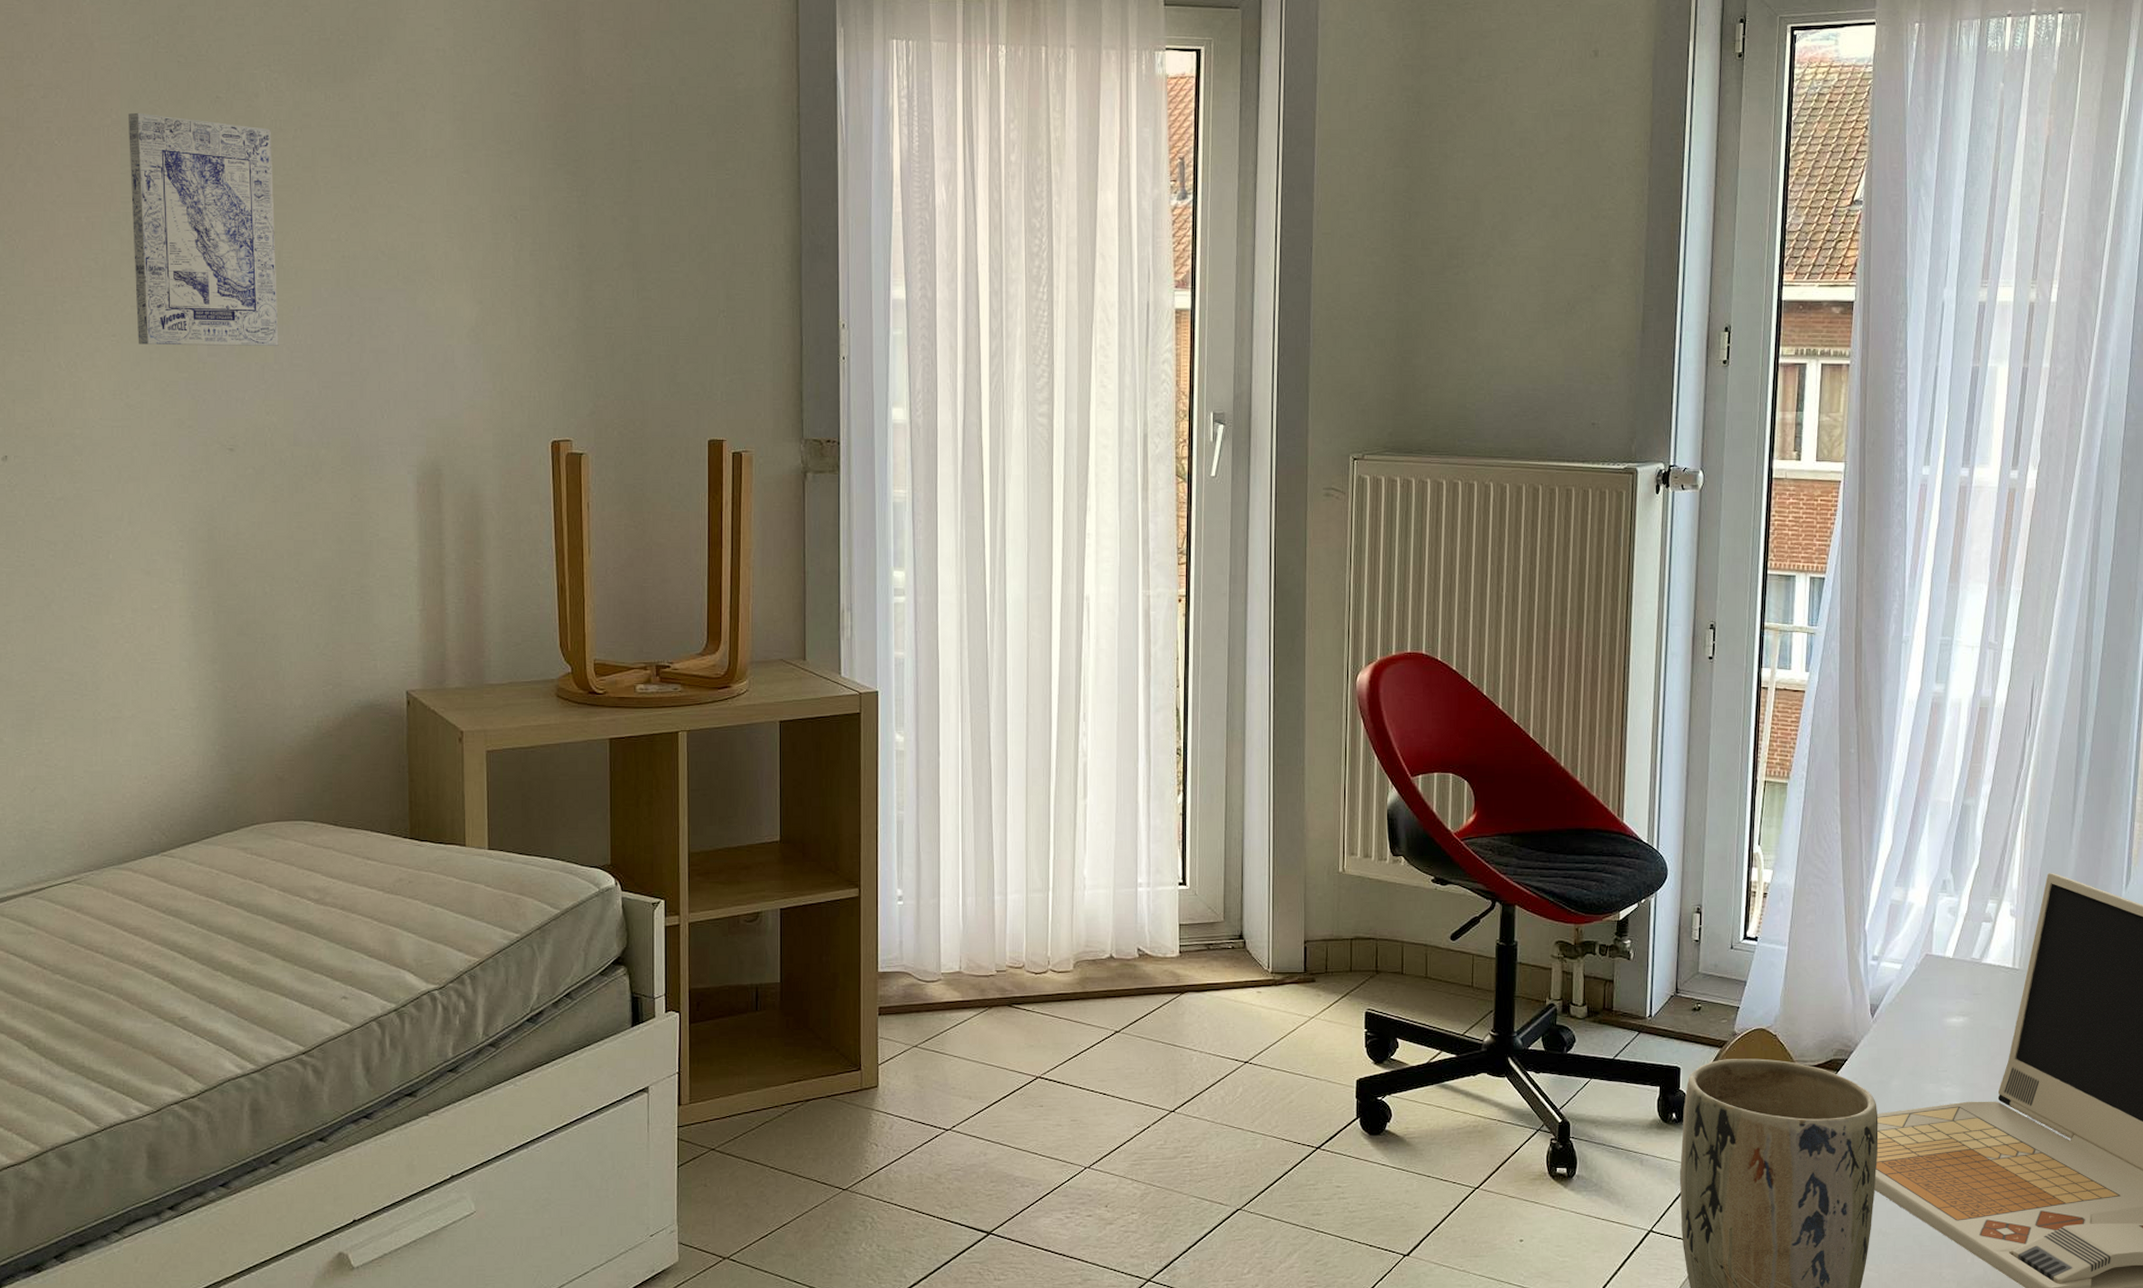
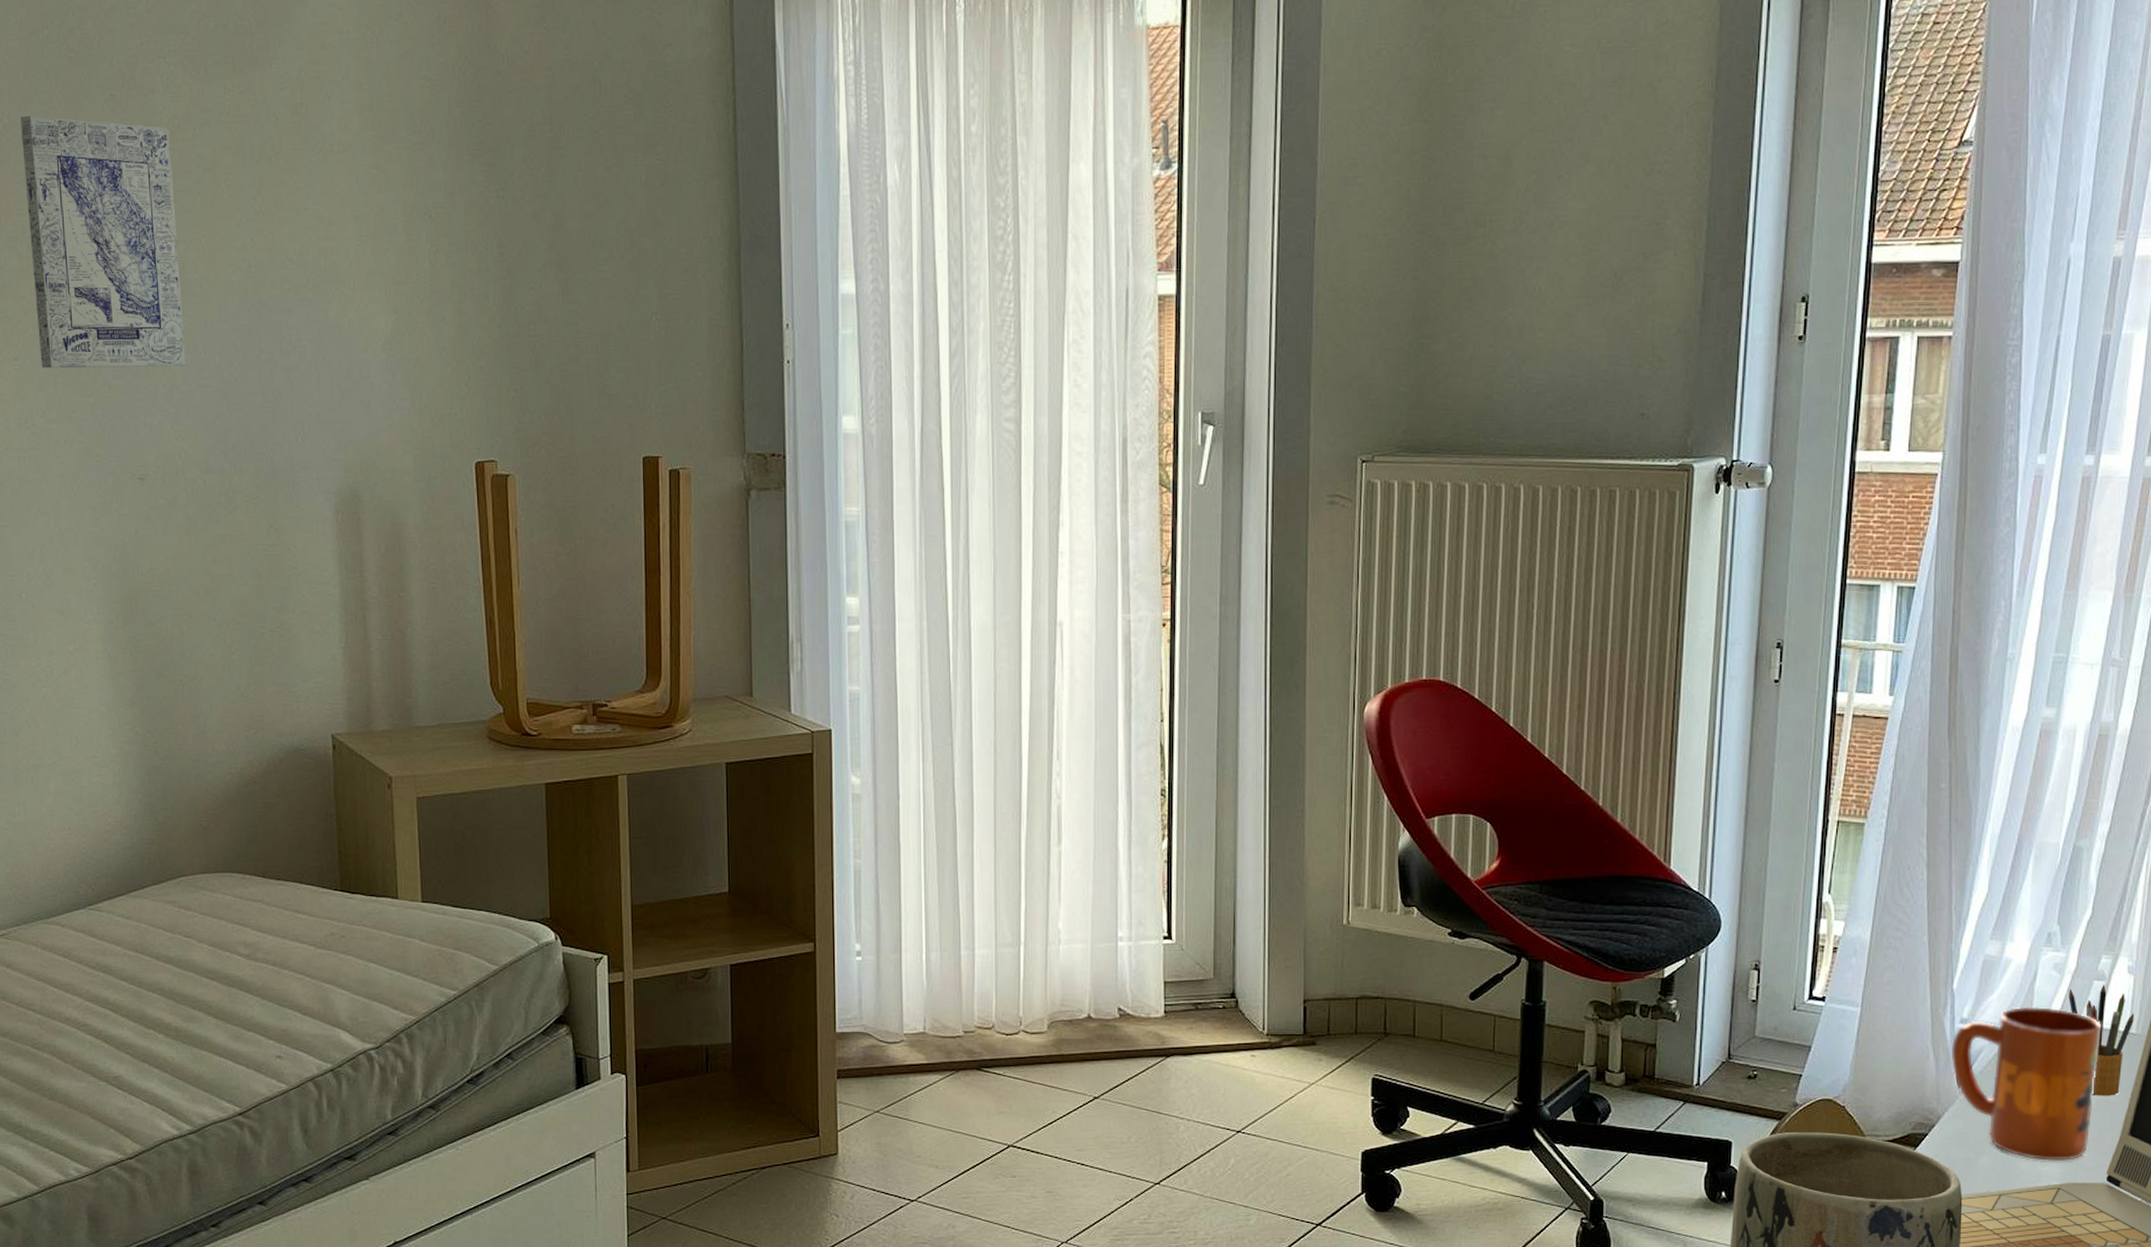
mug: none [1866,945,1989,1082] -> present [1952,1006,2101,1161]
pencil box: none [1962,925,2016,1025] -> present [2068,984,2134,1096]

